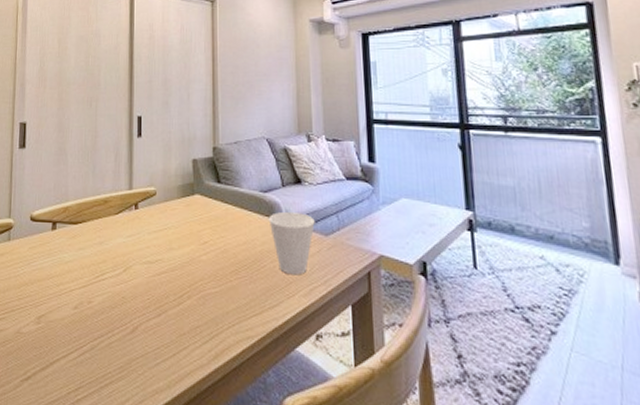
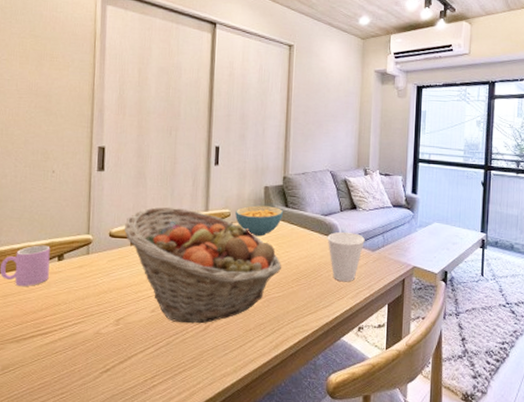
fruit basket: none [46,186,216,325] -> present [125,207,281,324]
cereal bowl: none [162,182,216,219] -> present [235,205,284,237]

